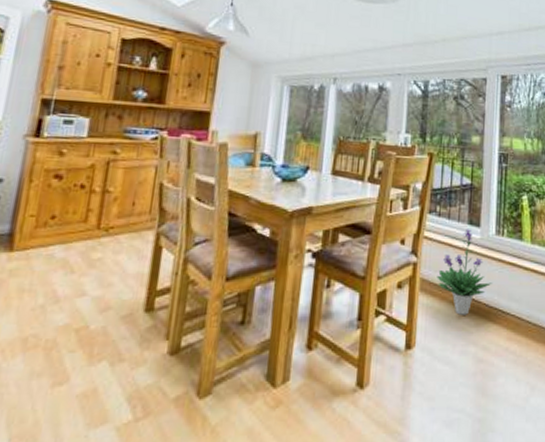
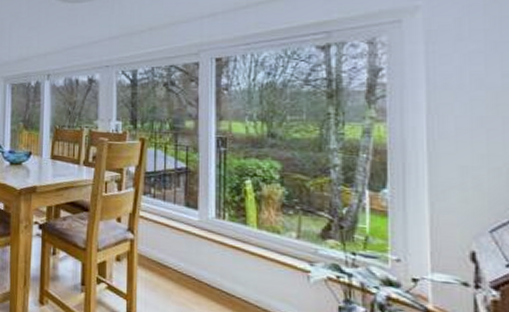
potted plant: present [437,229,492,315] -> none [154,211,214,292]

